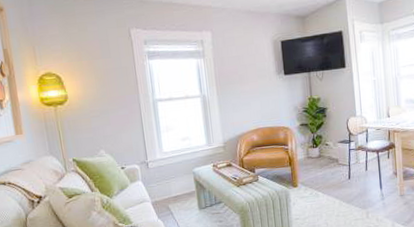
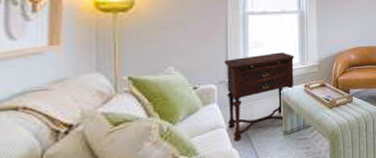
side table: none [142,135,204,214] -> present [224,52,295,142]

